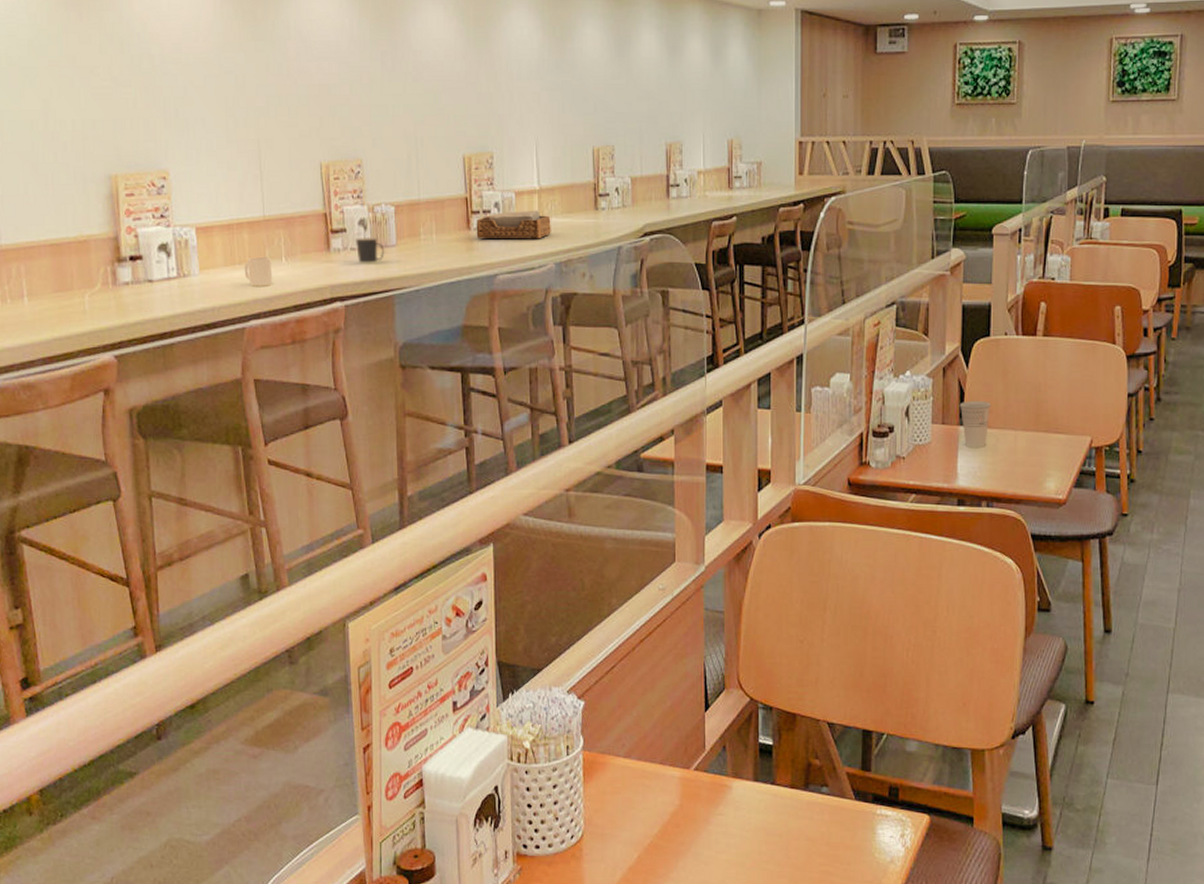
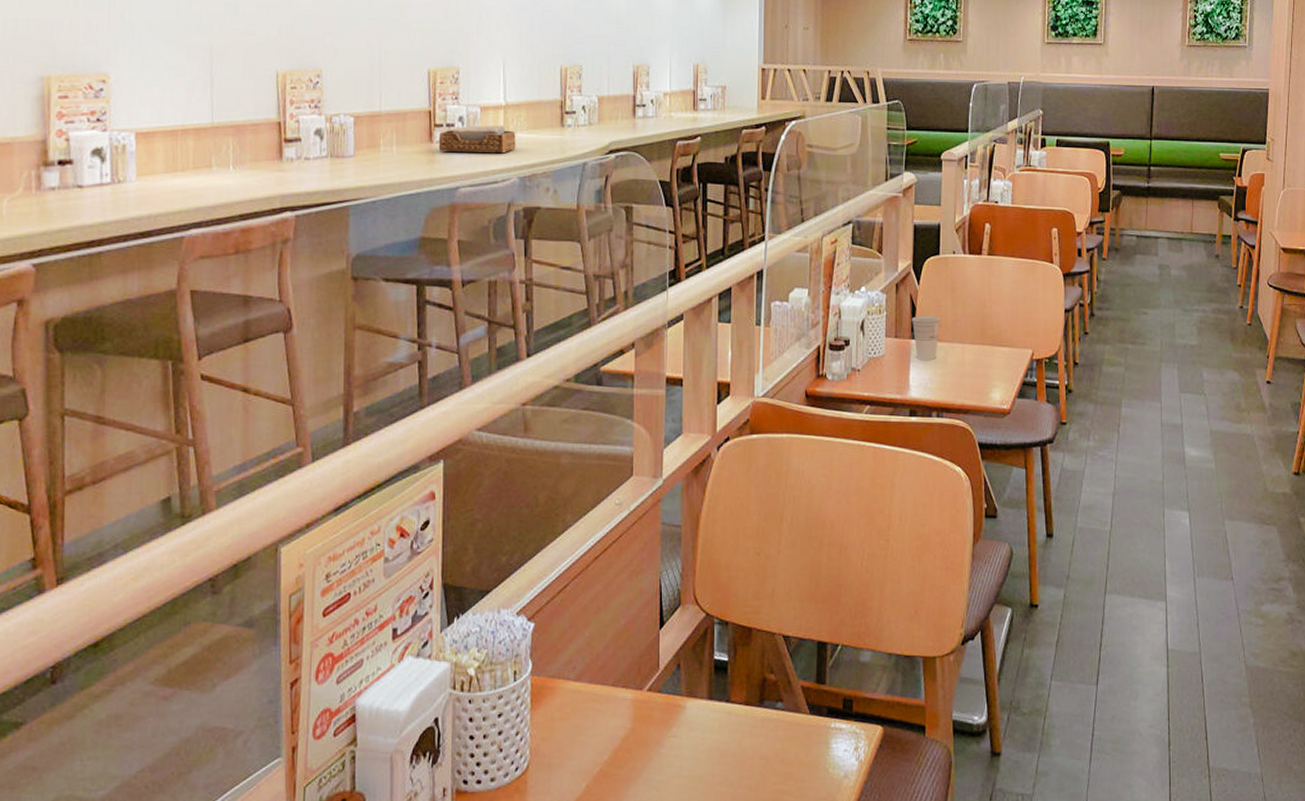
cup: present [244,257,273,288] -> none [187,165,218,196]
mug: present [355,238,385,265] -> none [309,148,341,175]

